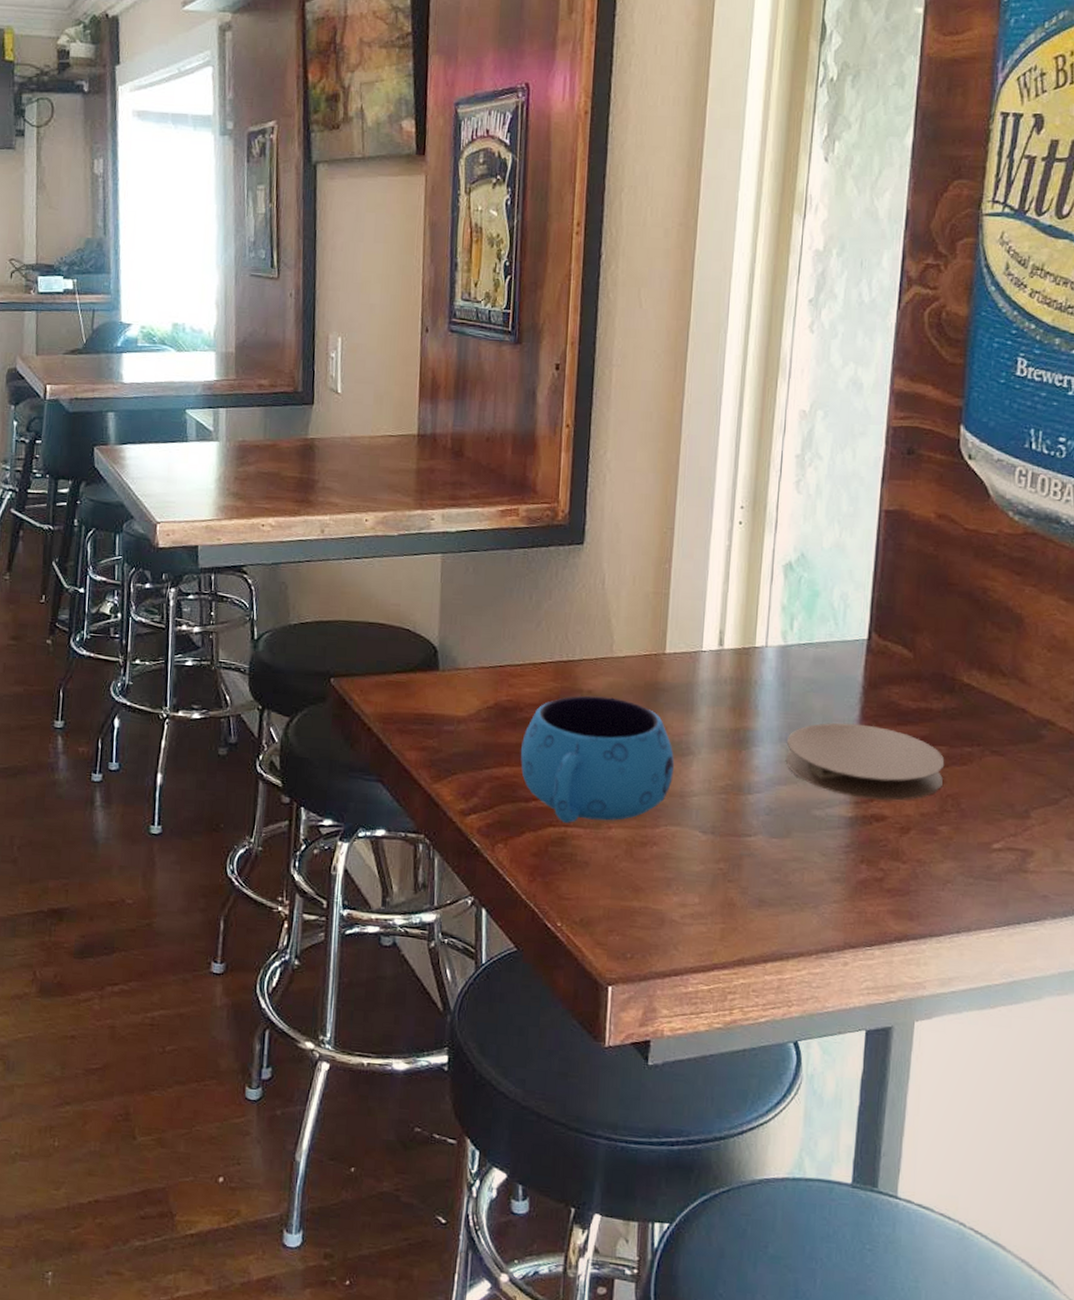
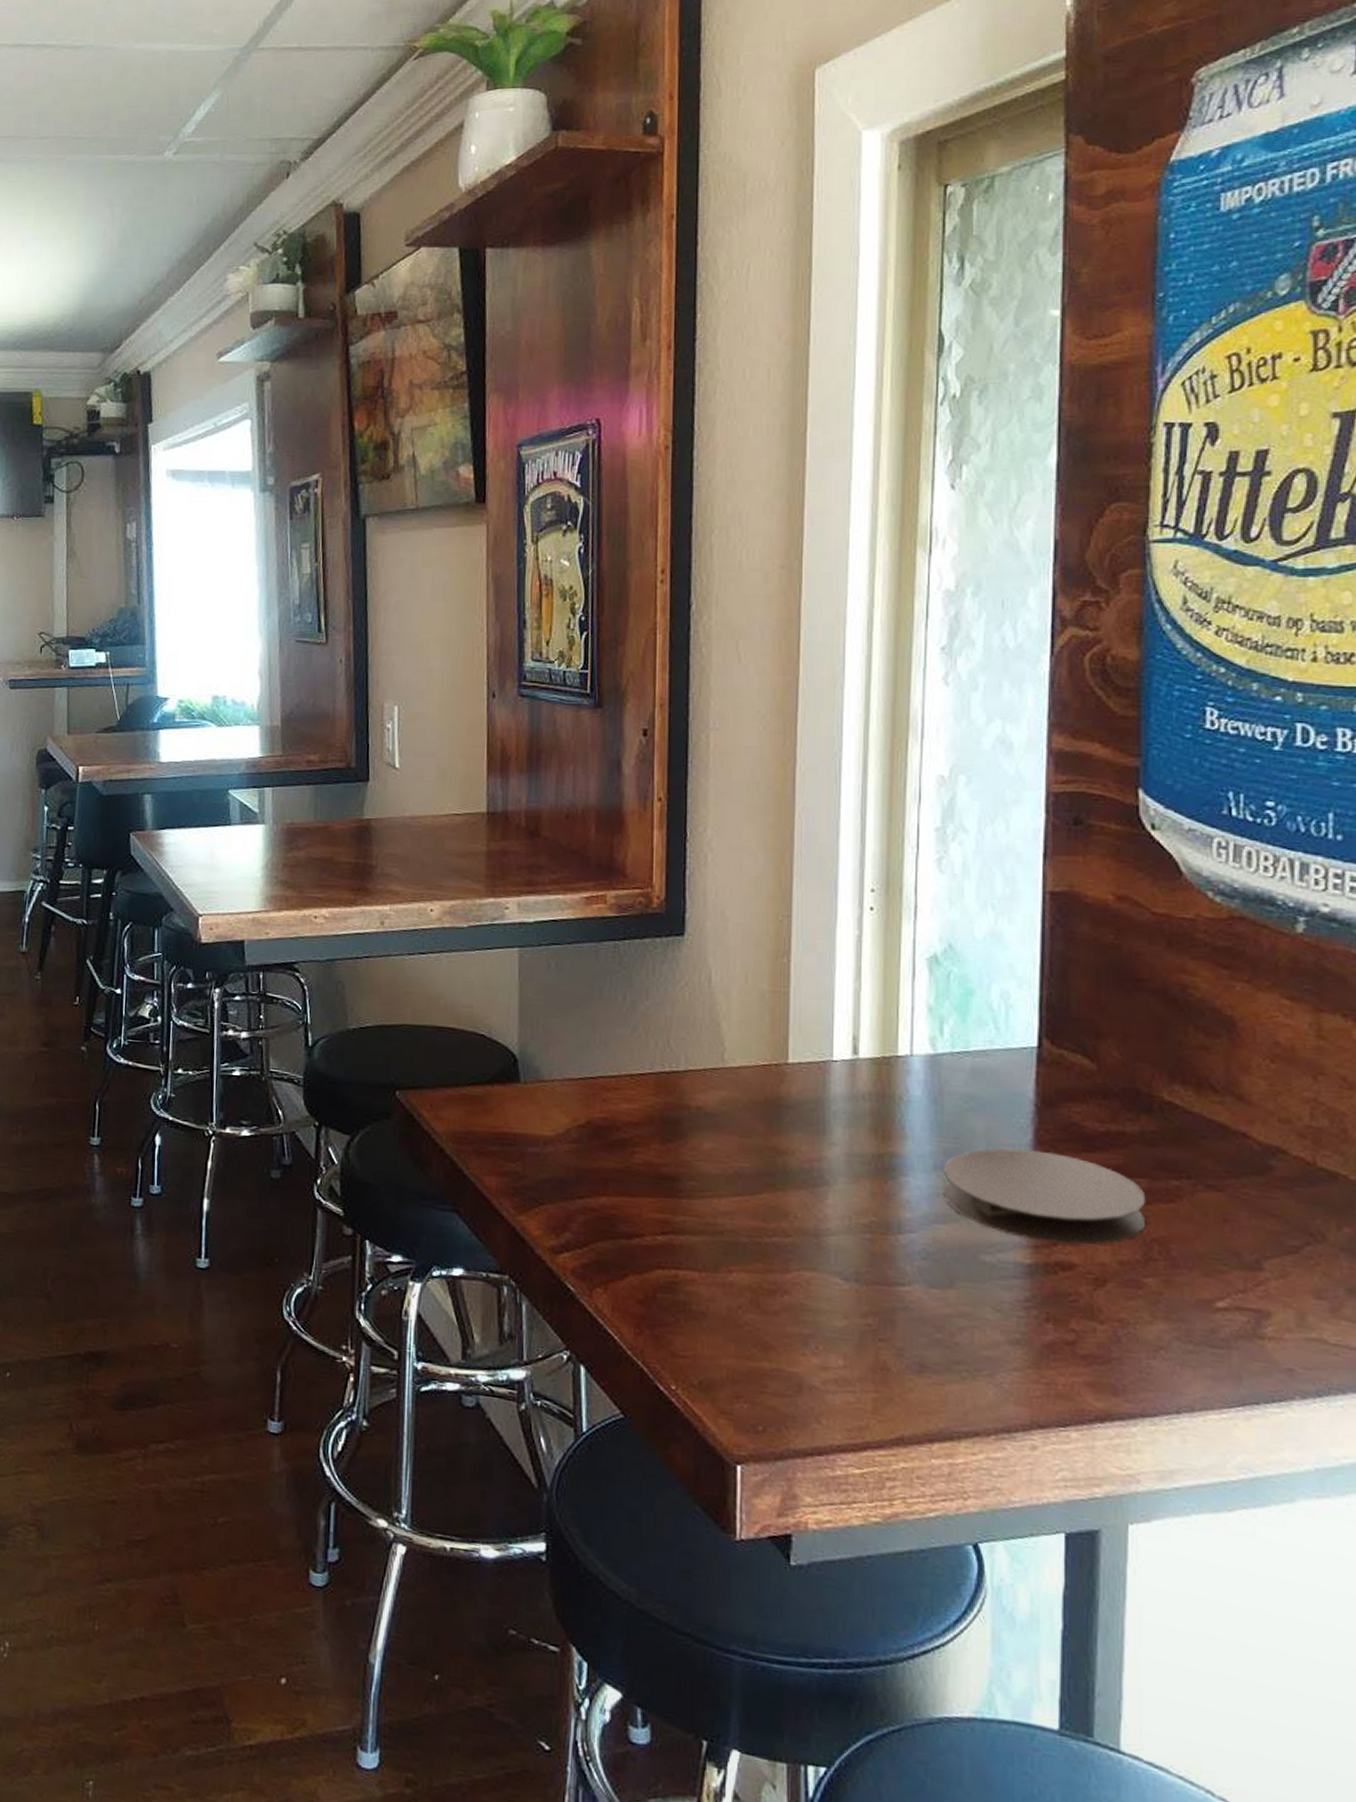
mug: present [520,695,675,823] -> none [618,1113,806,1265]

